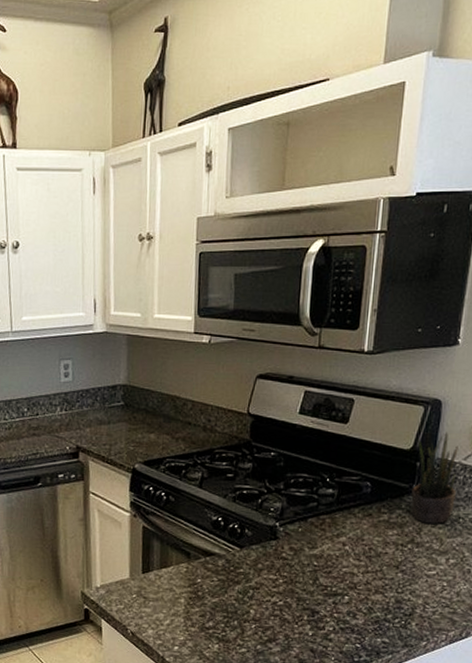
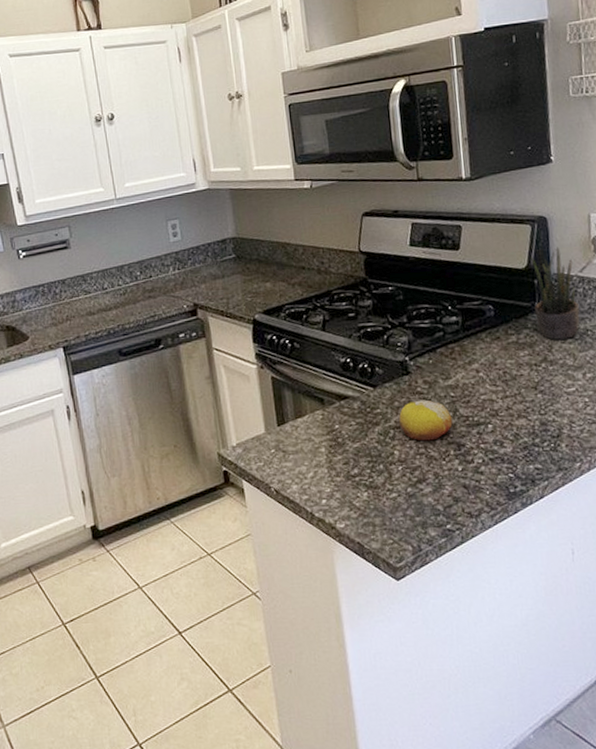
fruit: none [260,565,311,605] -> present [399,399,453,441]

